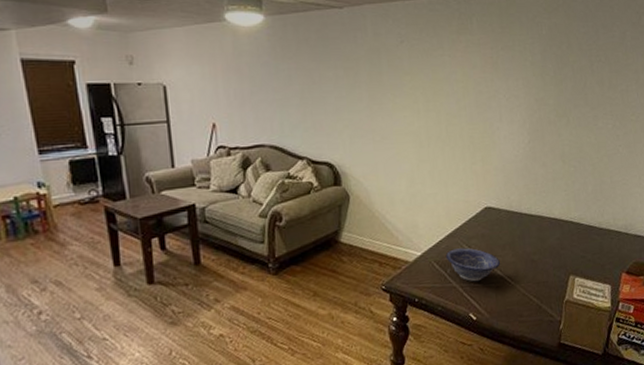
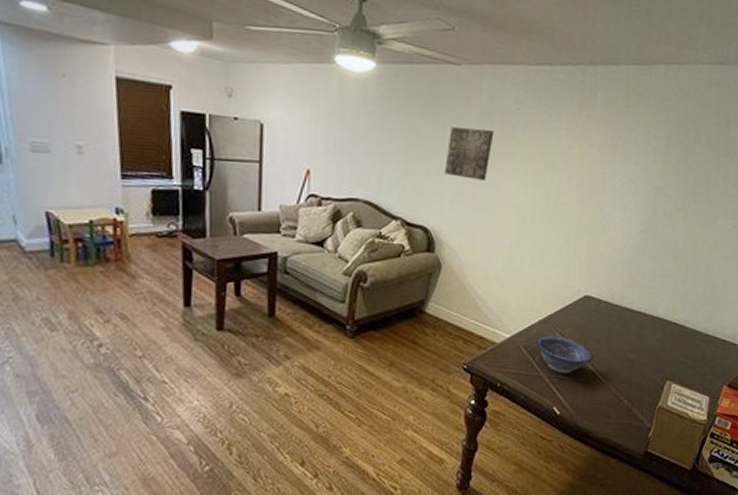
wall art: none [340,65,383,113] -> present [445,127,494,180]

